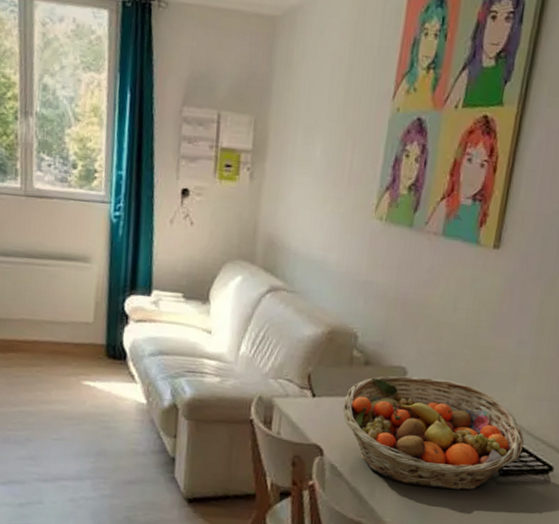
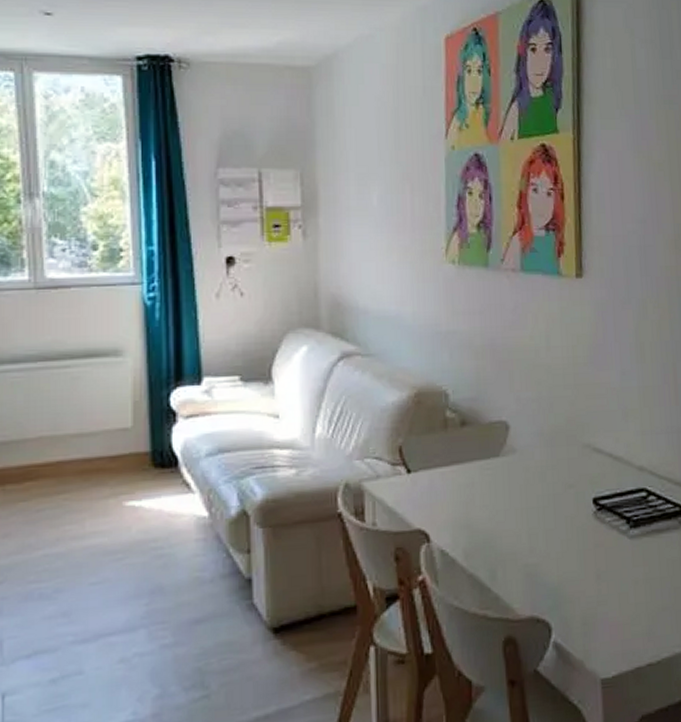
fruit basket: present [343,376,525,491] -> none [444,427,650,559]

